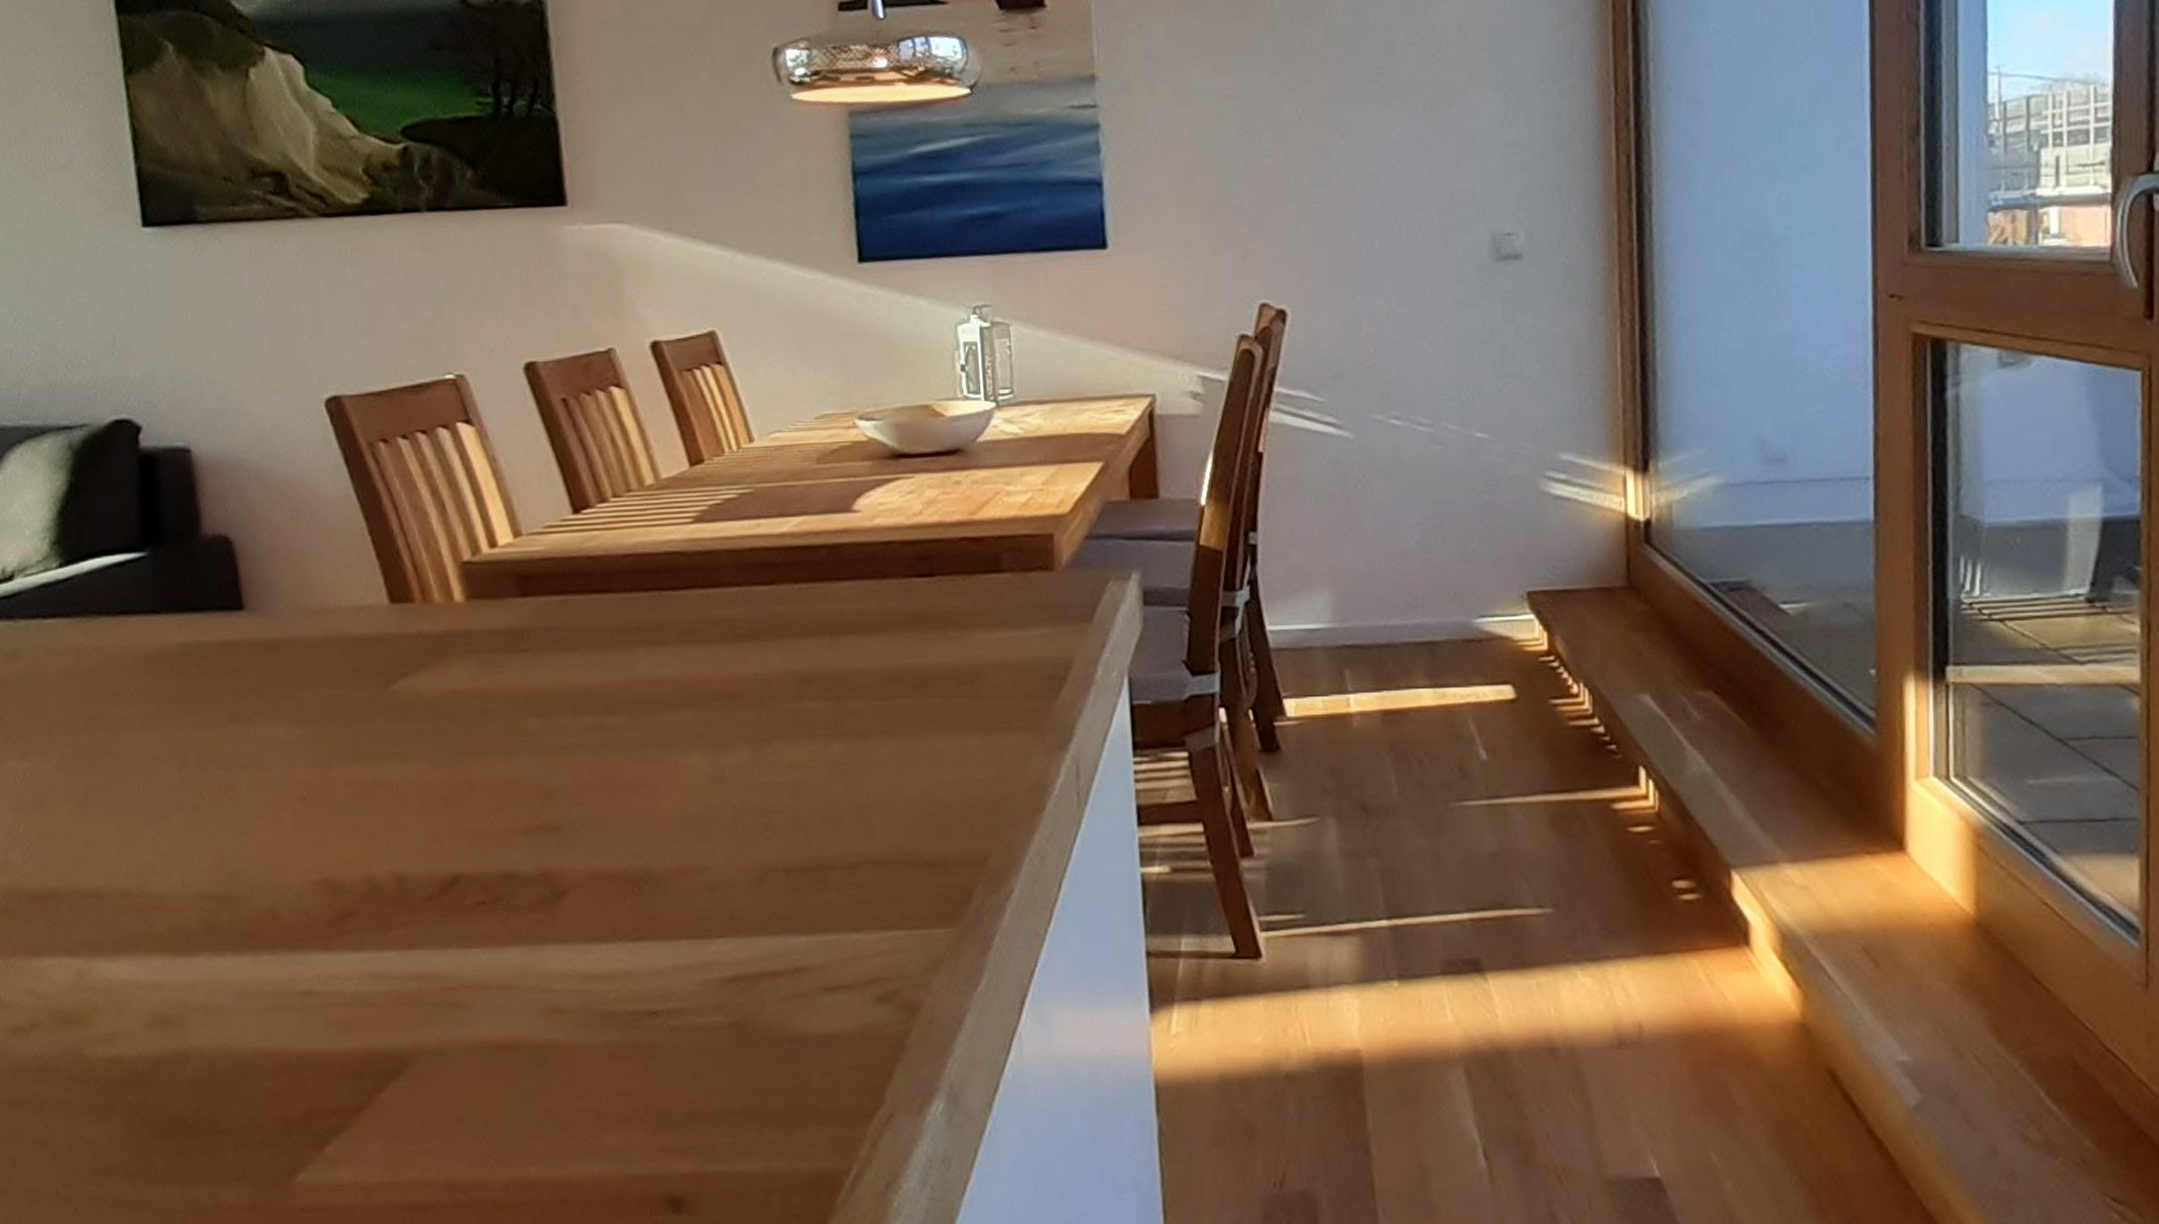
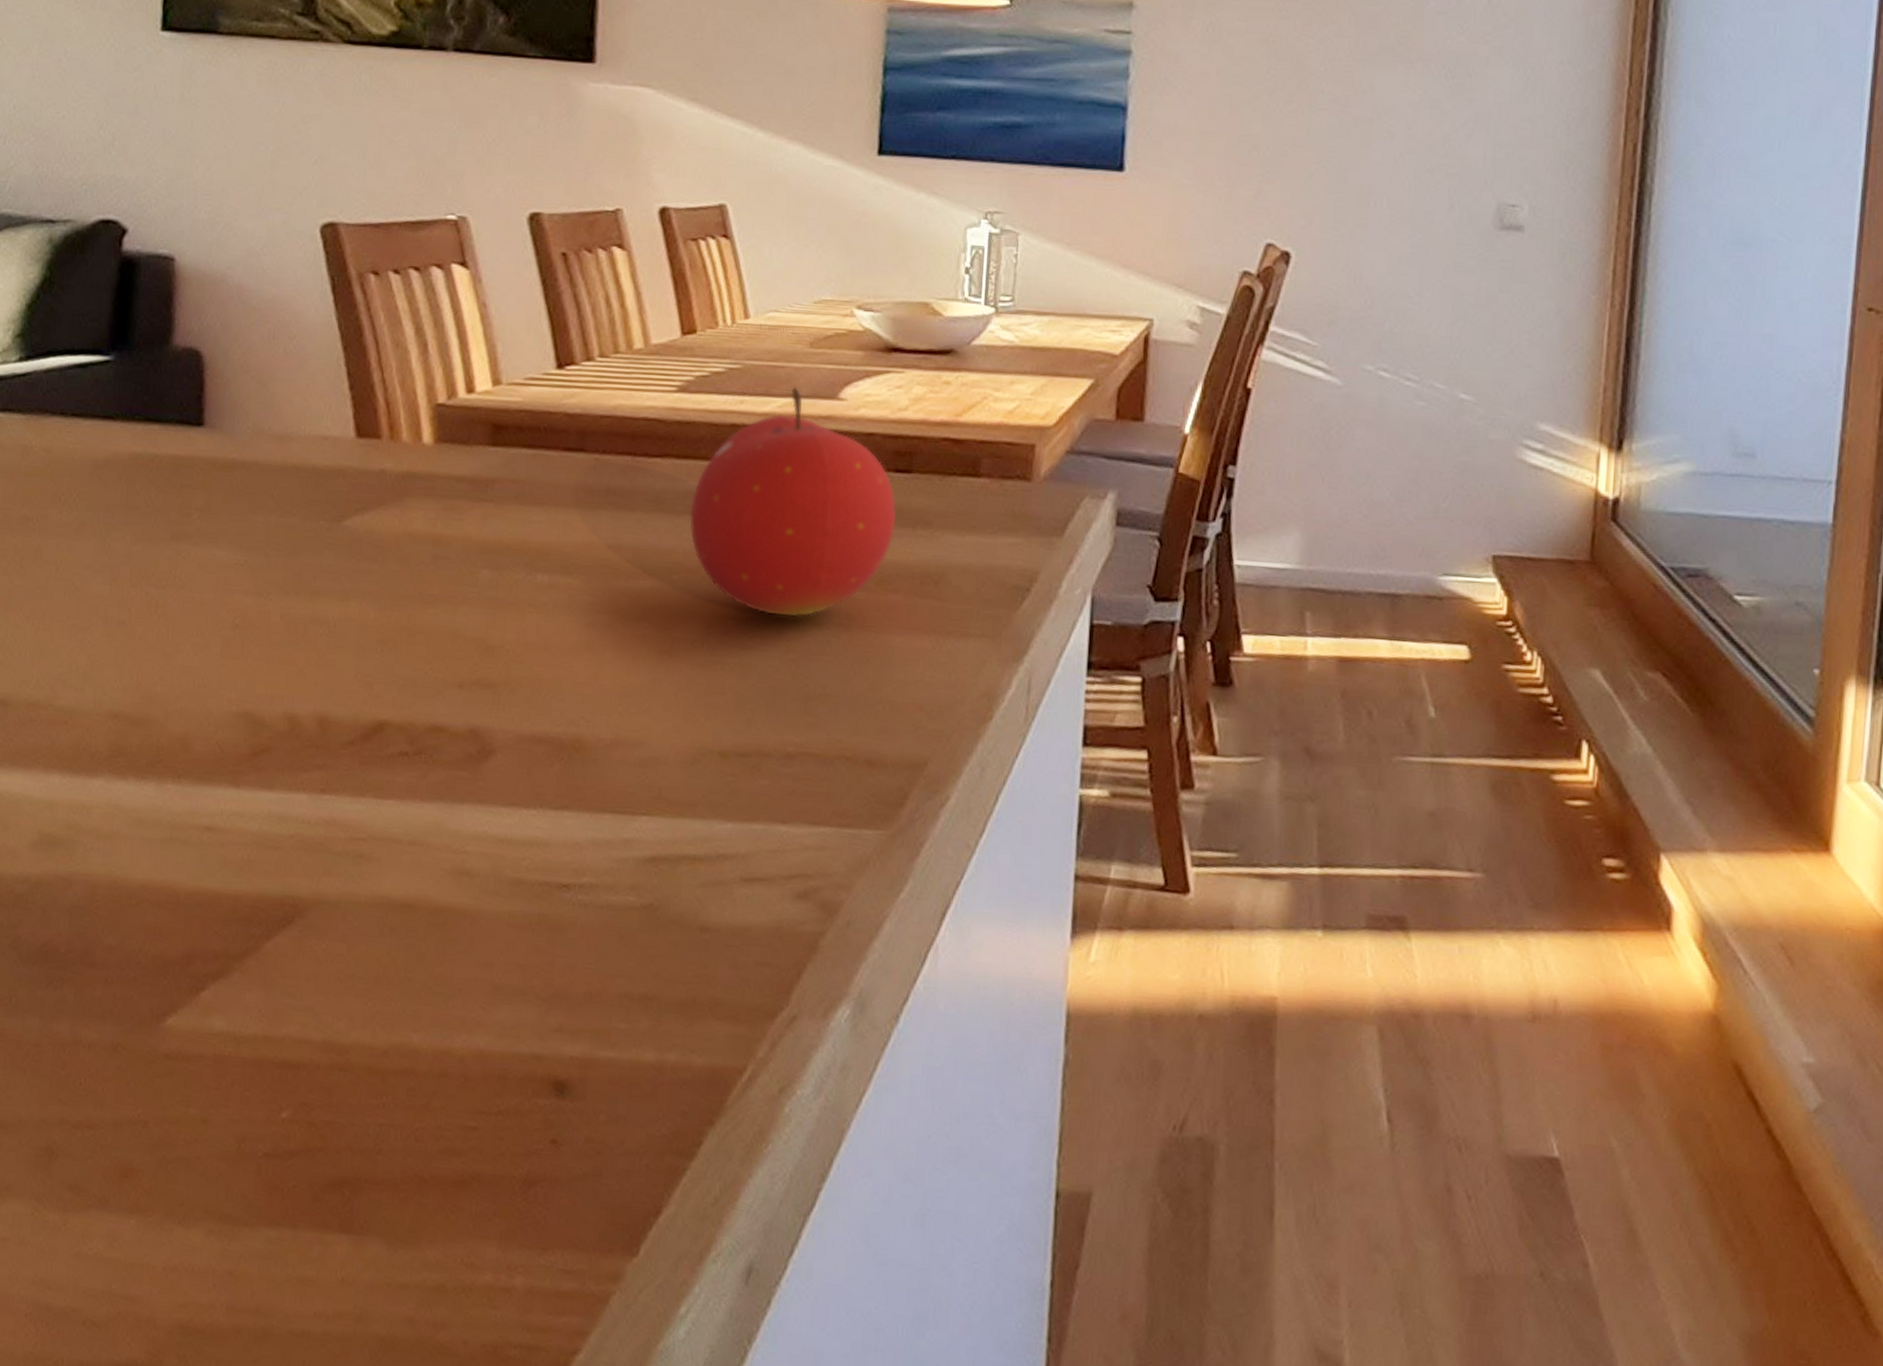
fruit: none [722,504,926,731] -> present [689,386,897,617]

